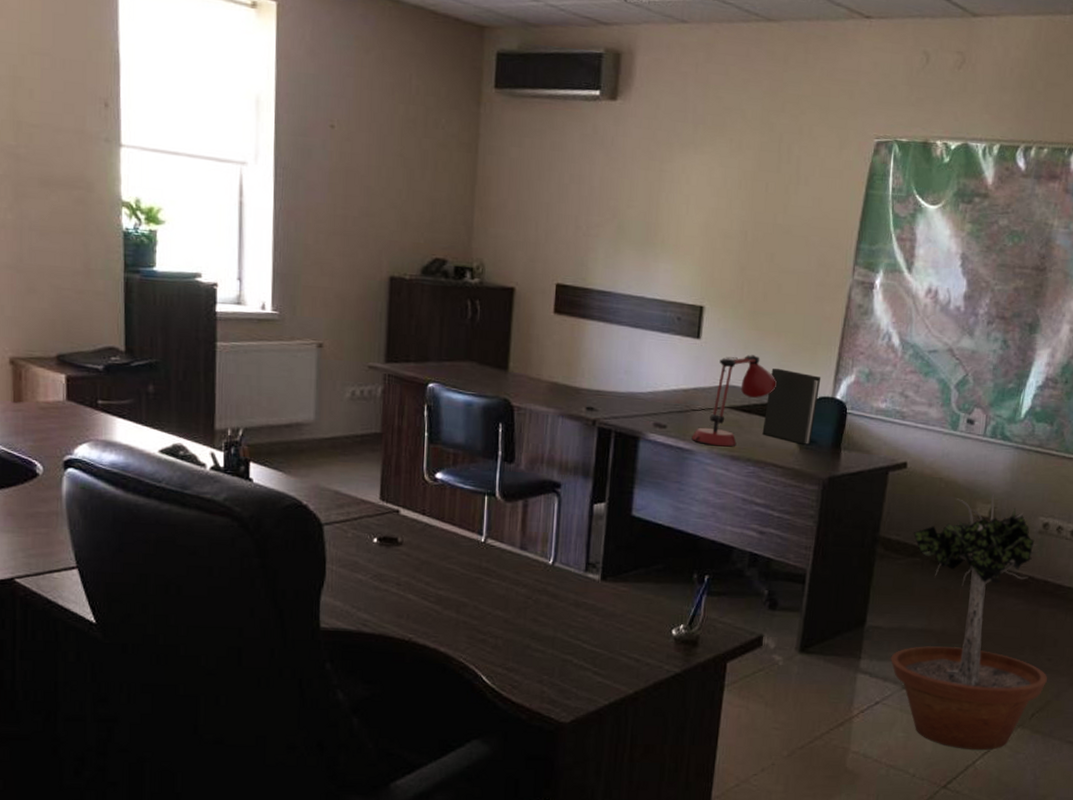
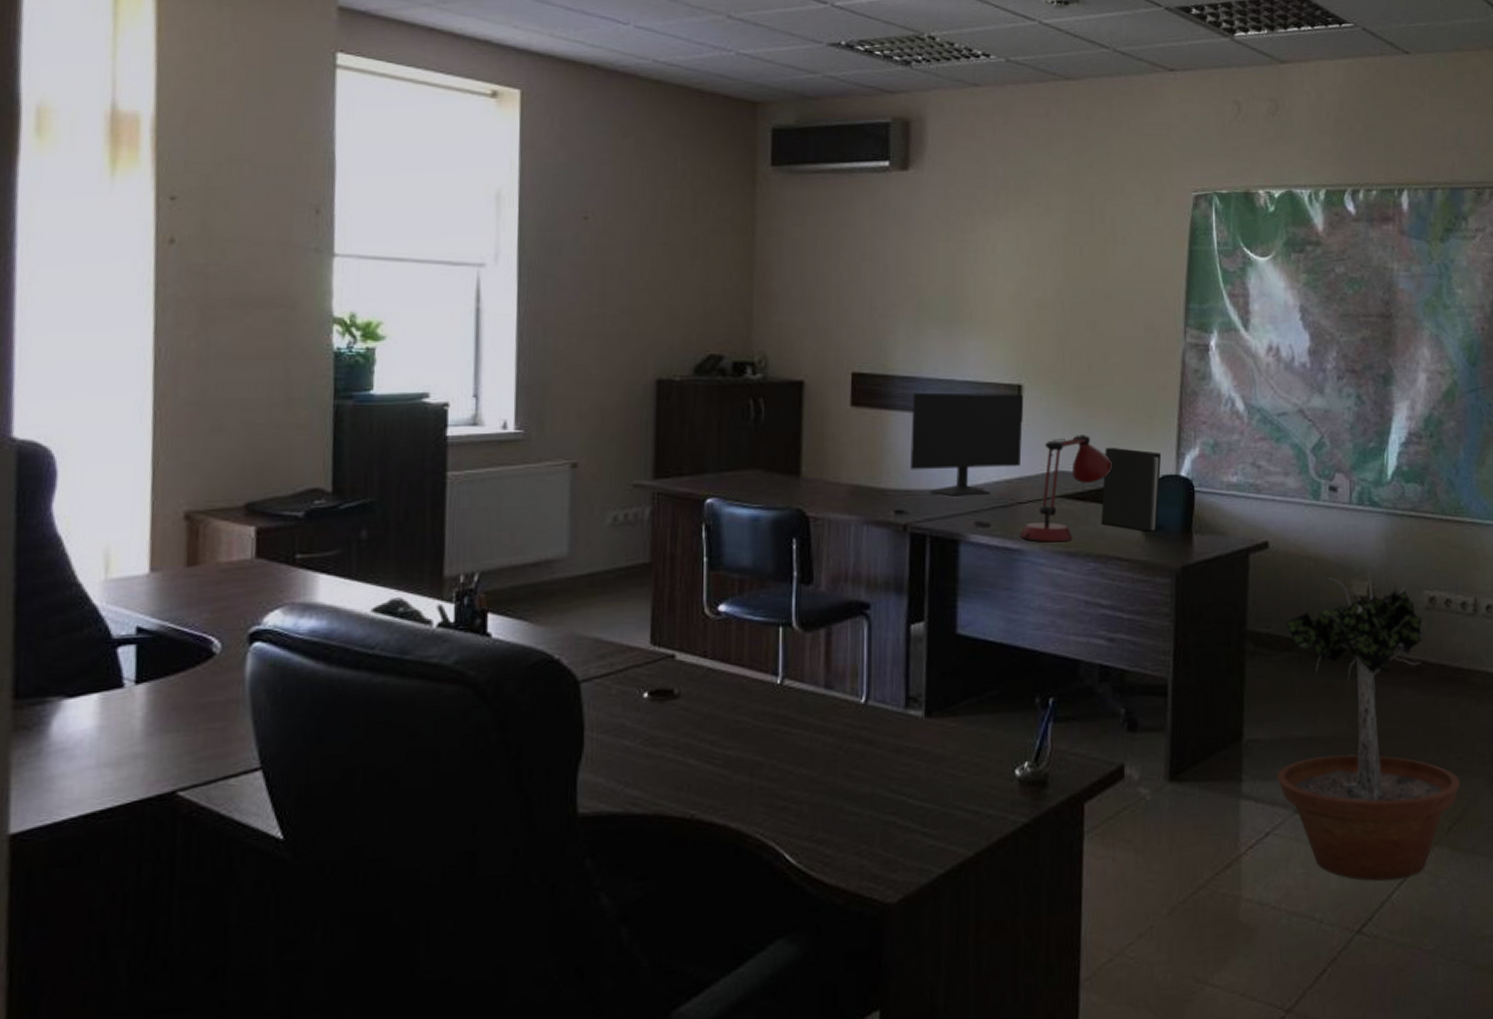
computer monitor: none [601,305,705,401] -> present [909,392,1024,497]

